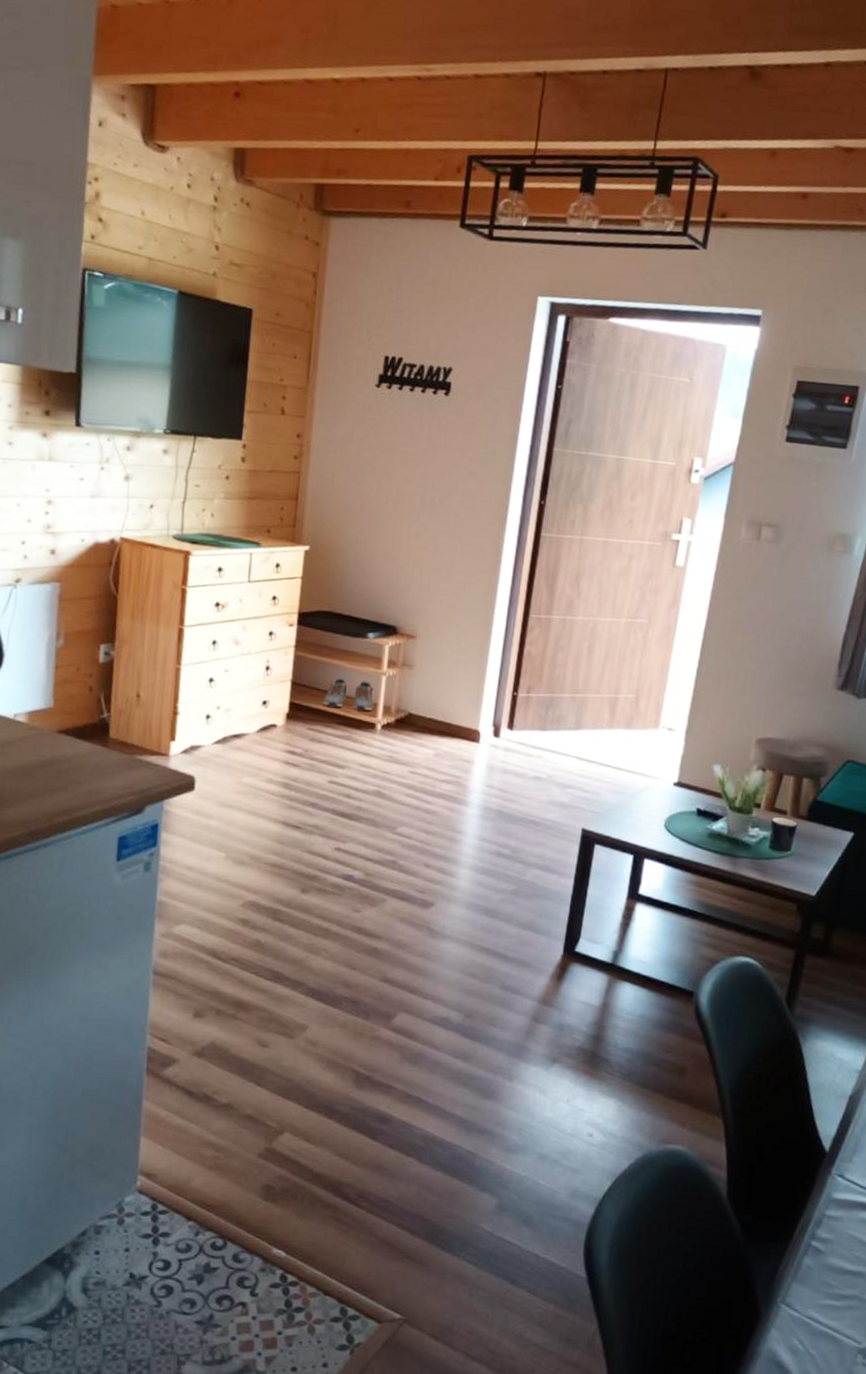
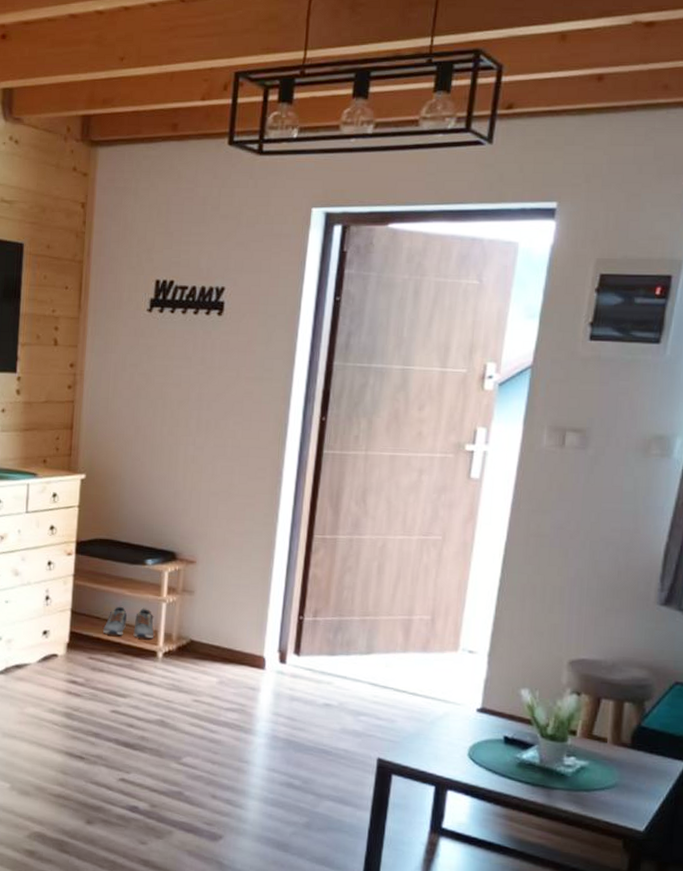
mug: present [768,816,798,855] -> none [587,744,621,786]

